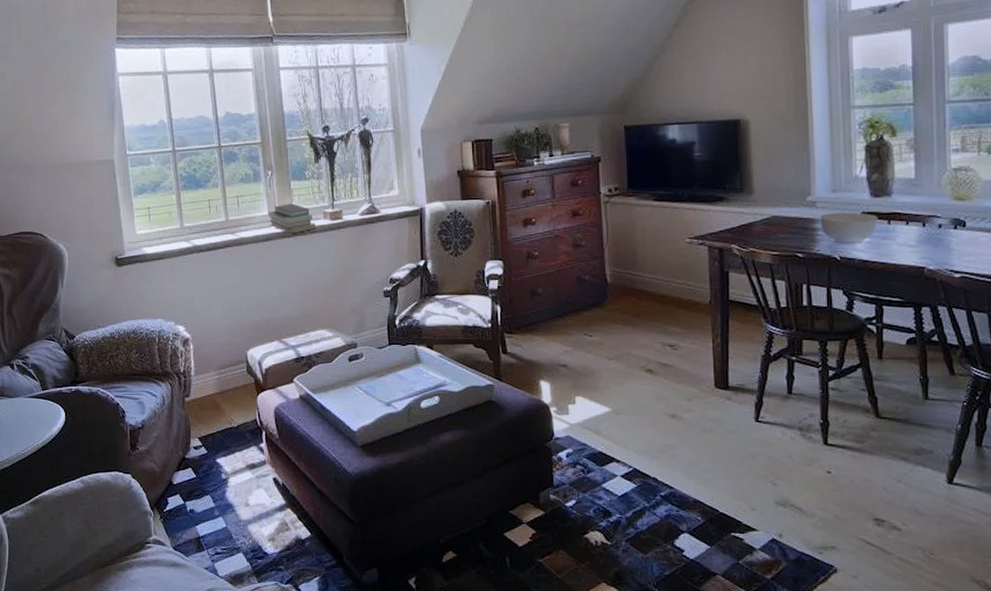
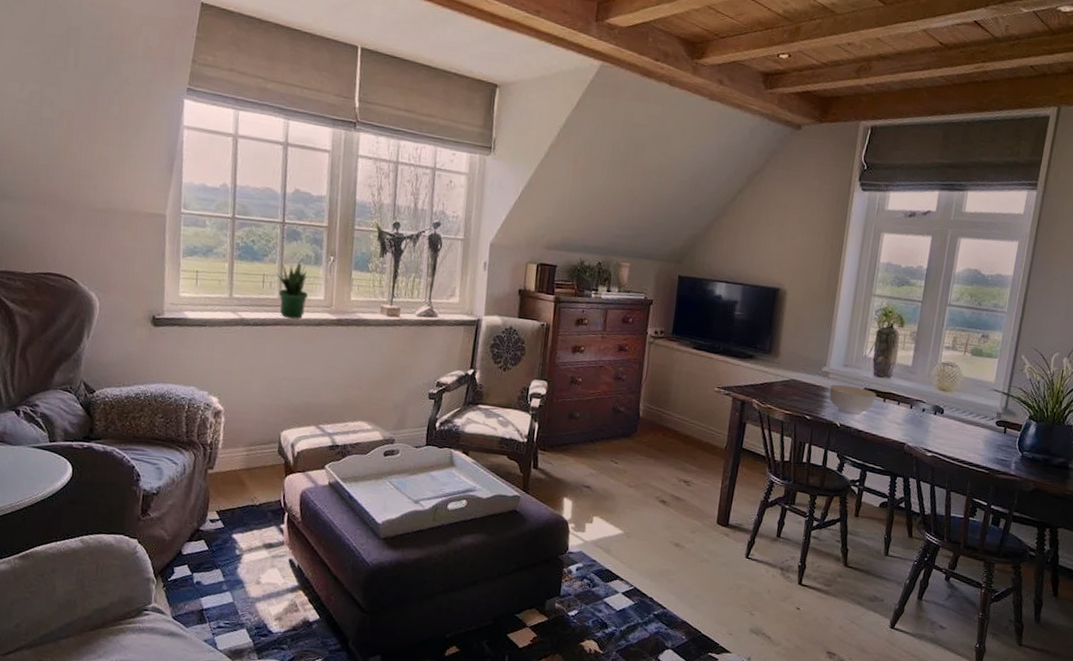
planter: none [219,181,252,238] -> present [275,261,308,319]
books: present [268,203,315,233] -> none [323,292,371,323]

